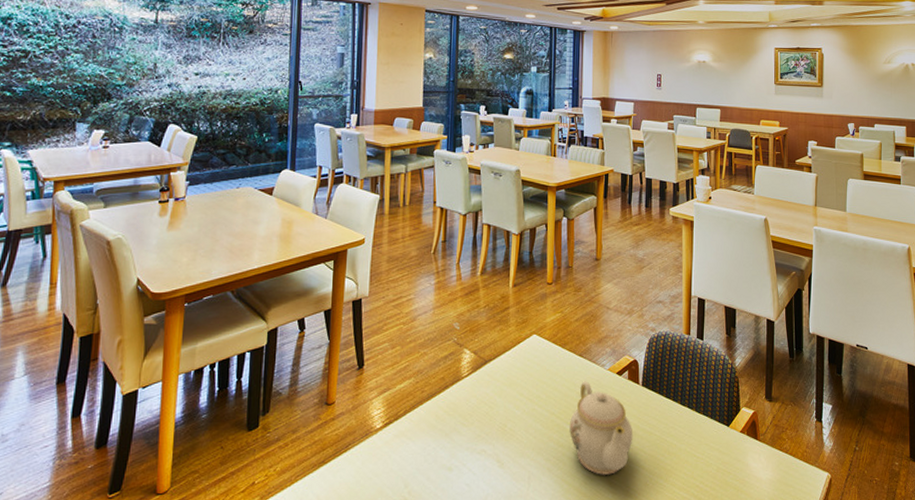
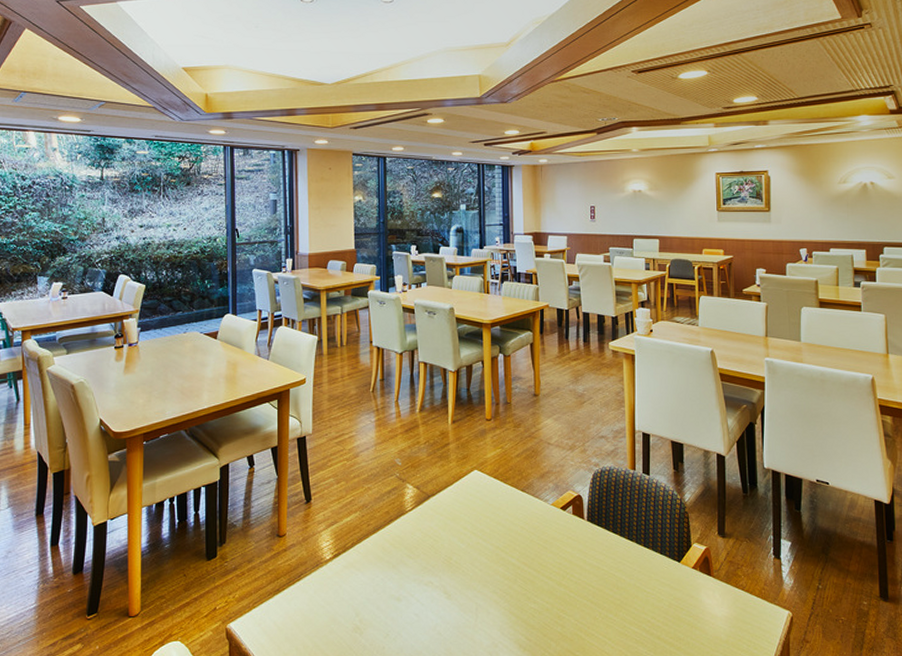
teapot: present [569,381,633,475] -> none [515,516,580,608]

